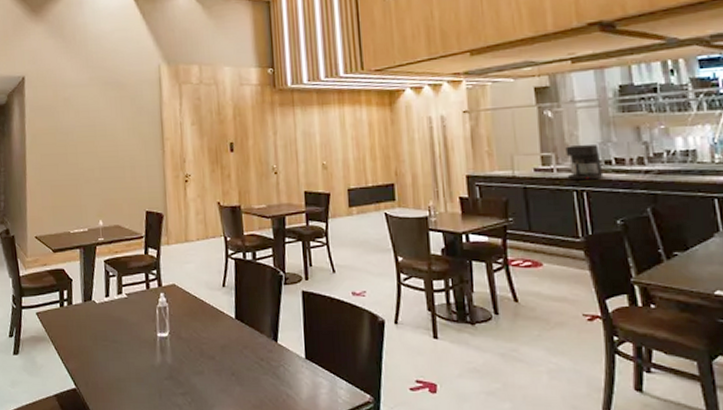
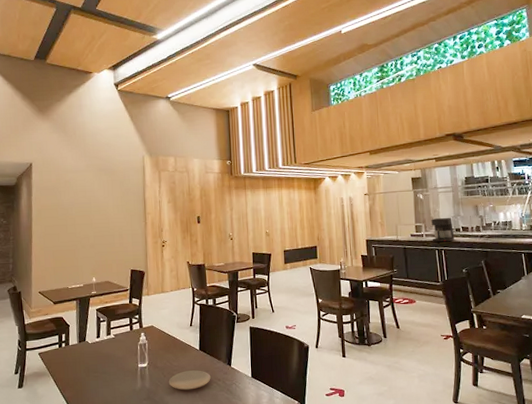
plate: none [196,344,251,371] -> present [168,370,211,391]

